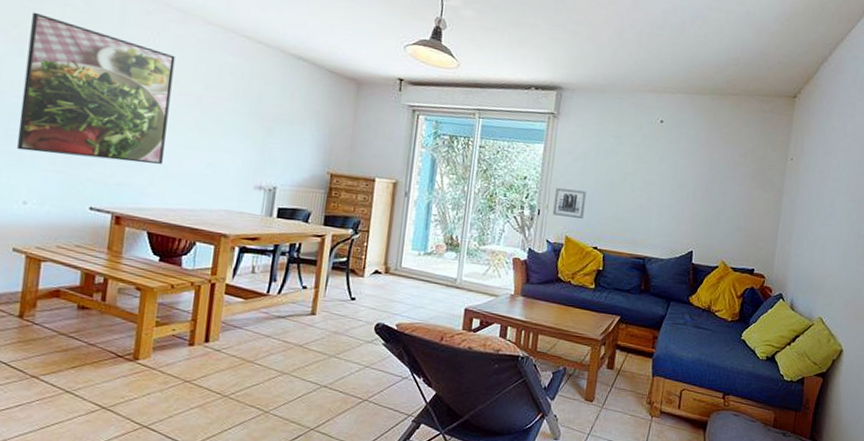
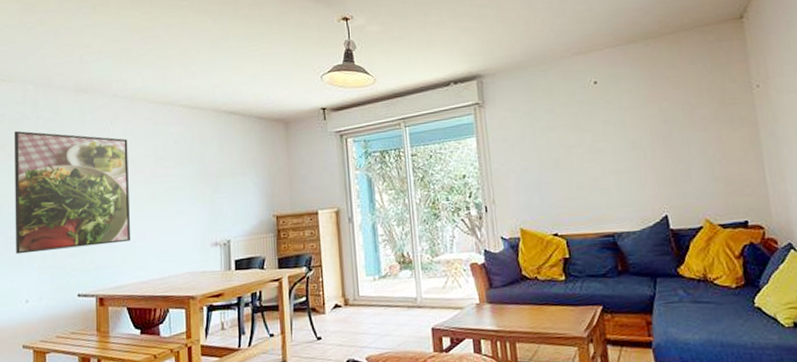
wall art: present [552,187,587,218] -> none [498,175,535,209]

